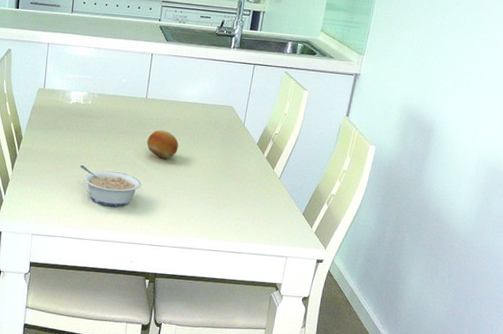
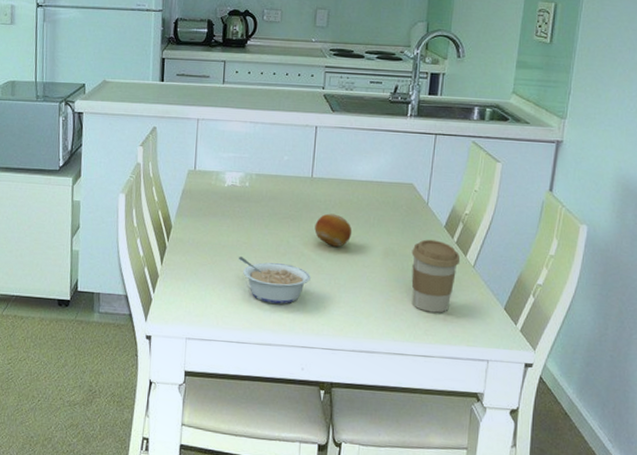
coffee cup: none [226,154,269,217] -> present [411,239,461,313]

